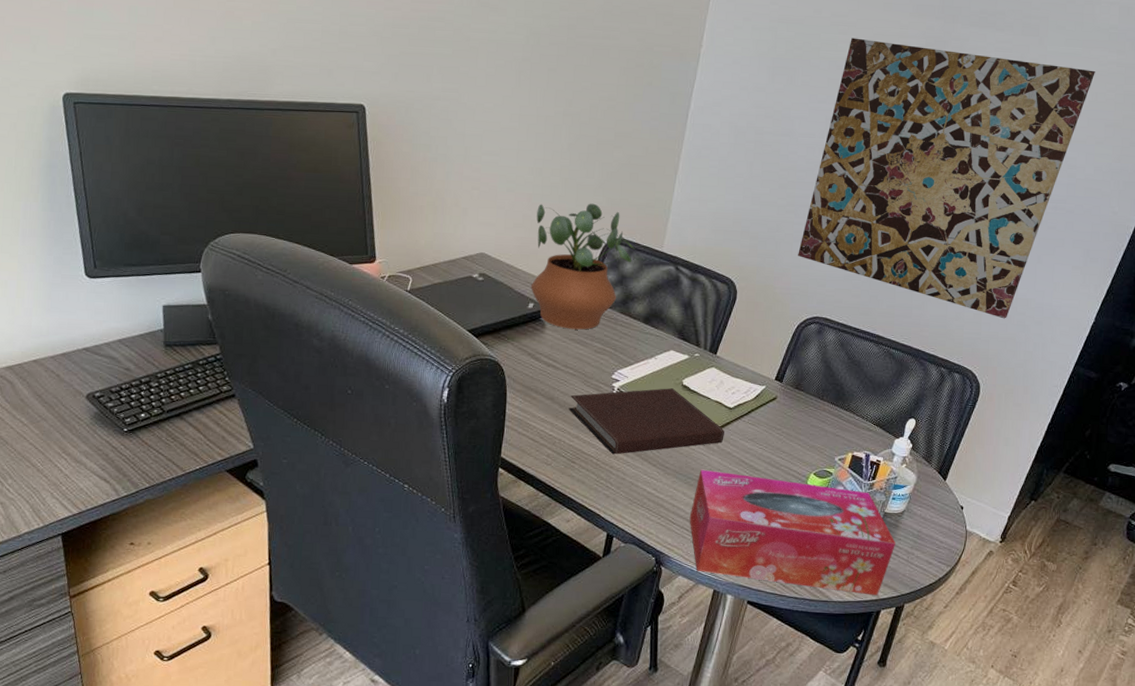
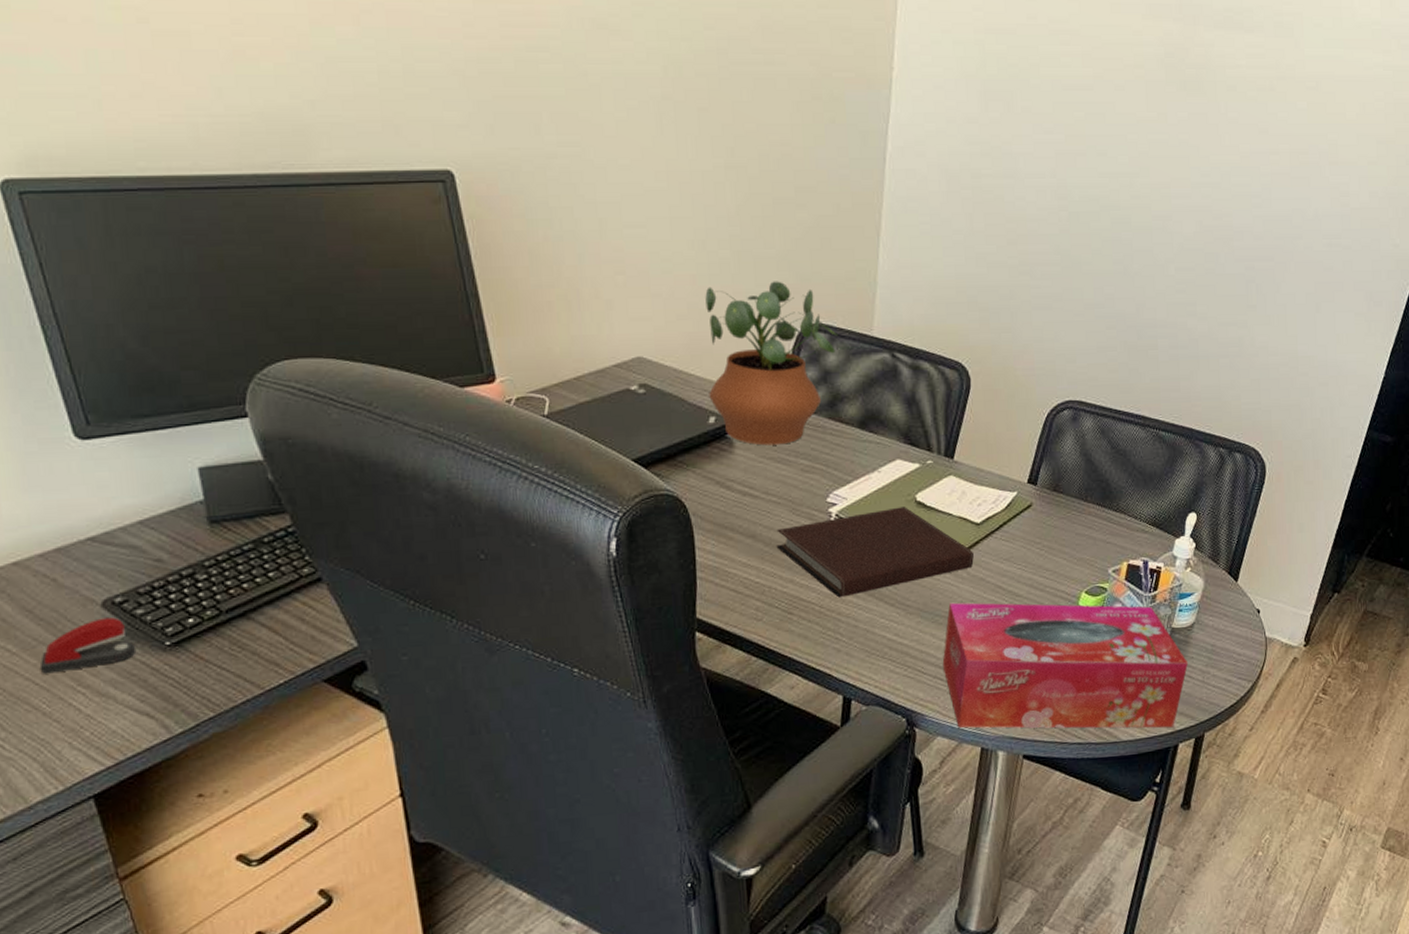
stapler: none [40,406,104,442] -> present [39,617,137,674]
wall art: present [798,38,1095,319] -> none [1039,49,1361,383]

